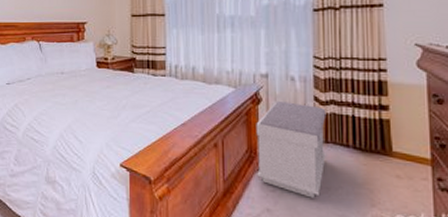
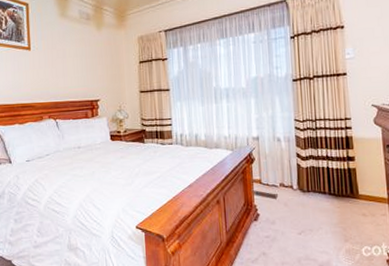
bench: present [256,100,327,198] -> none [251,159,308,240]

